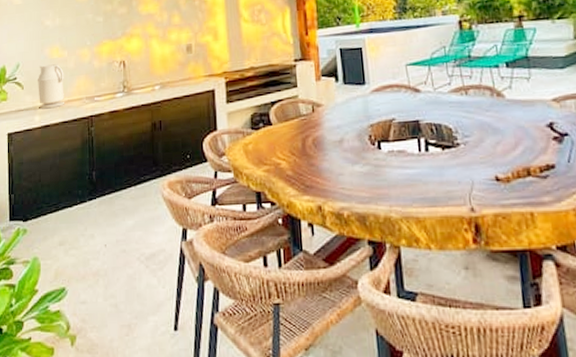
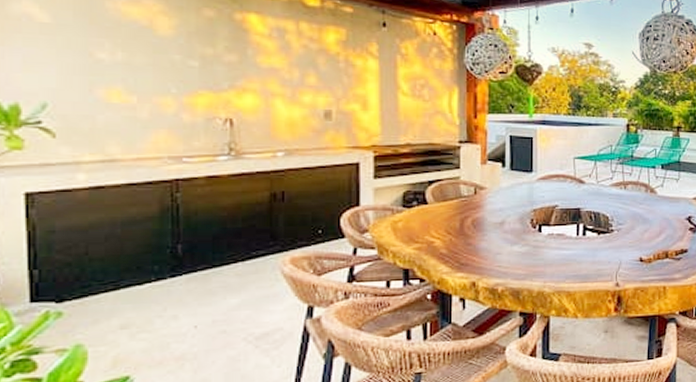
water jug: present [37,64,65,109] -> none [81,110,133,166]

